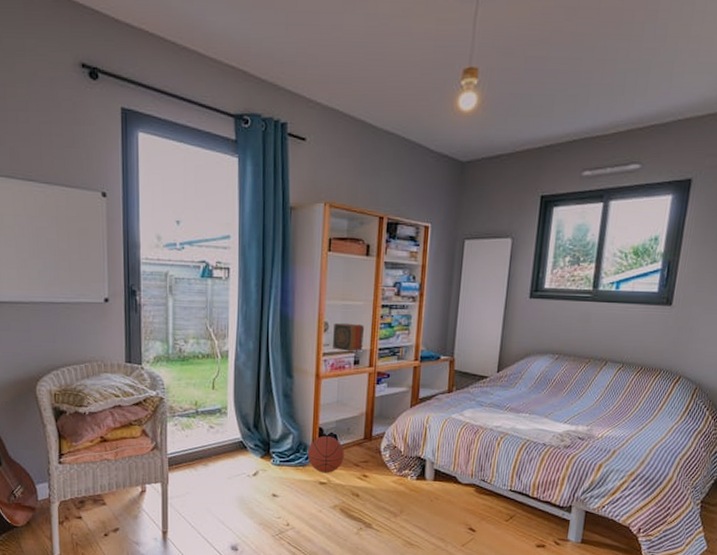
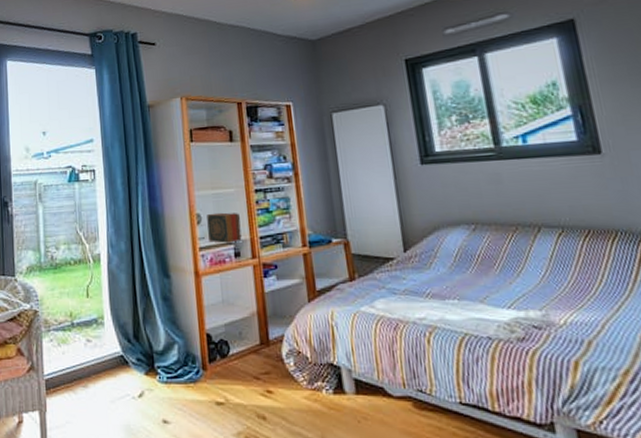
basketball: present [308,435,344,473] -> none [197,342,241,390]

